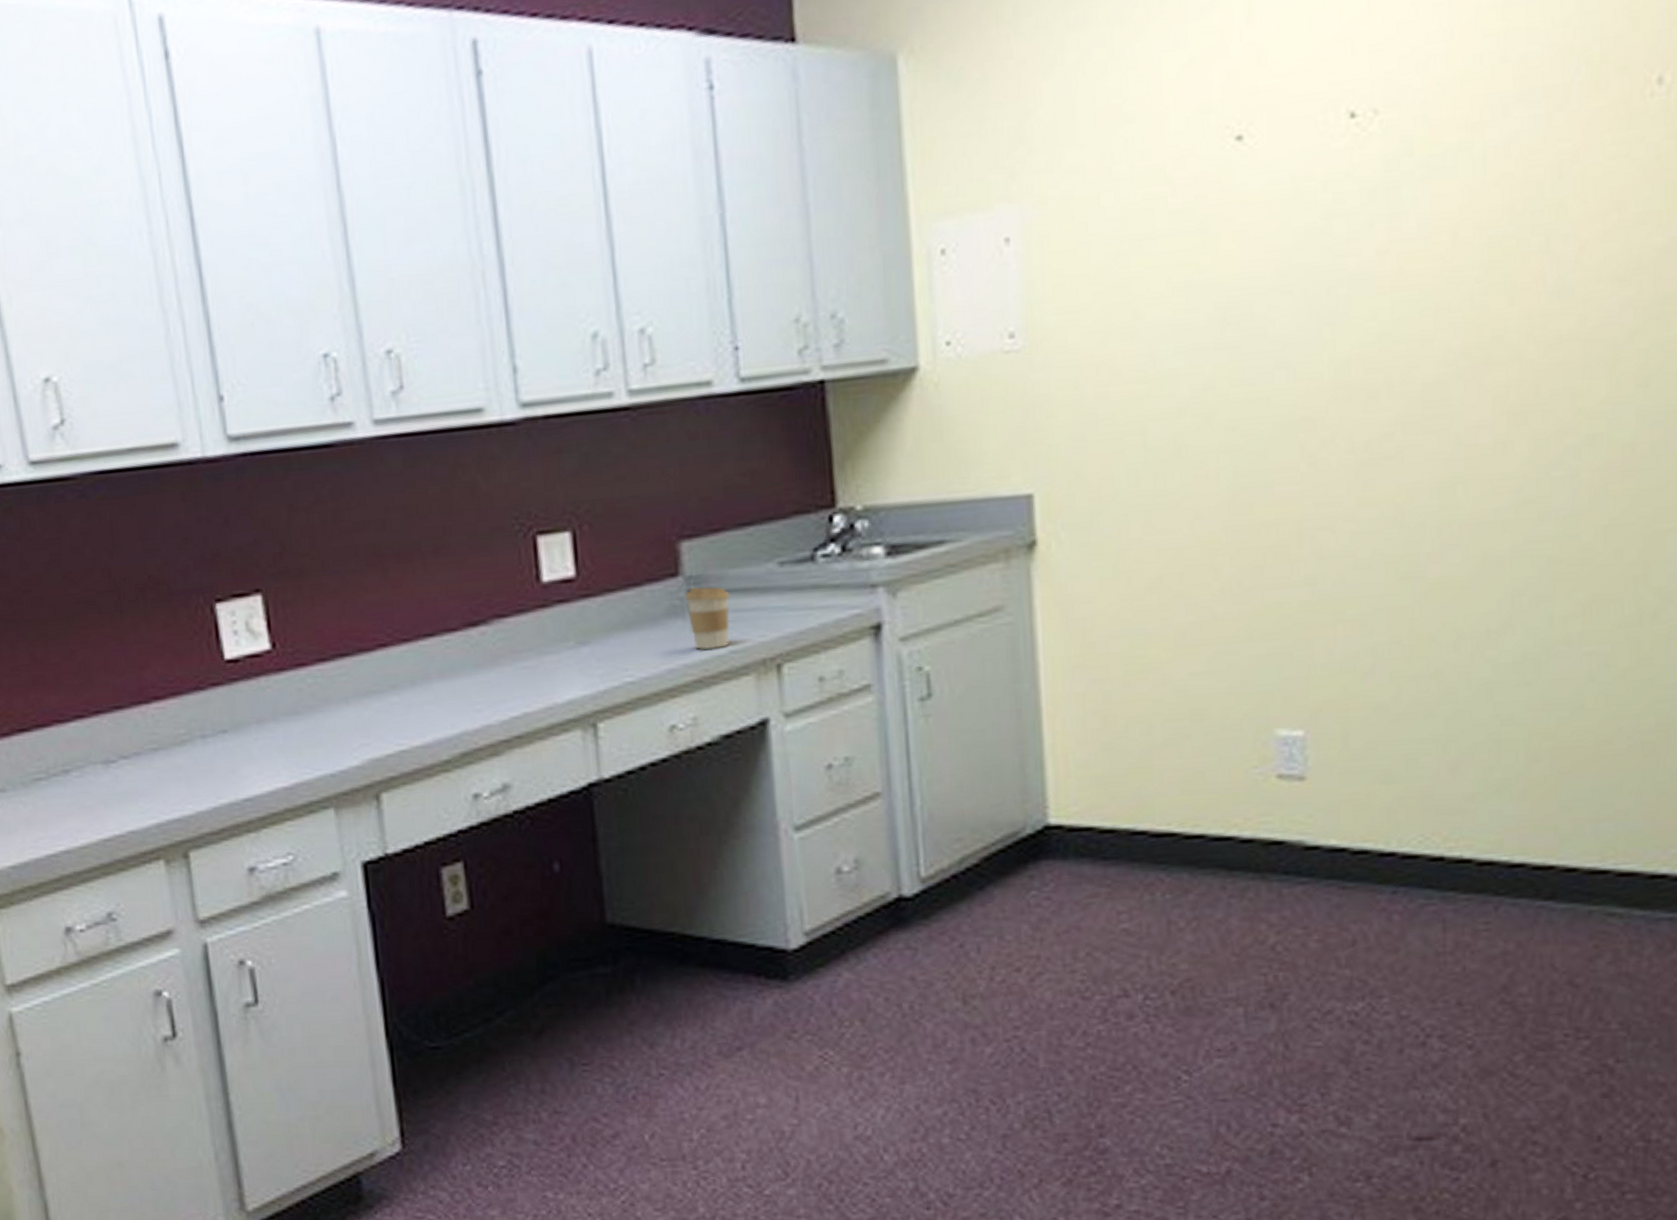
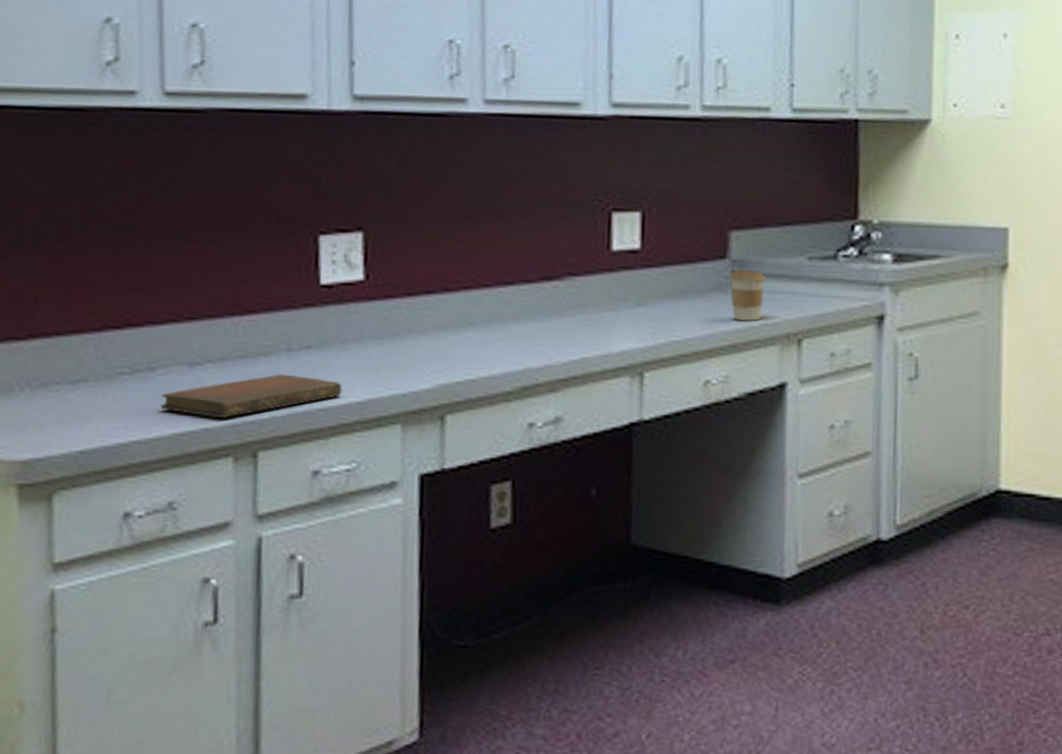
notebook: none [81,764,266,820] -> present [160,374,342,419]

